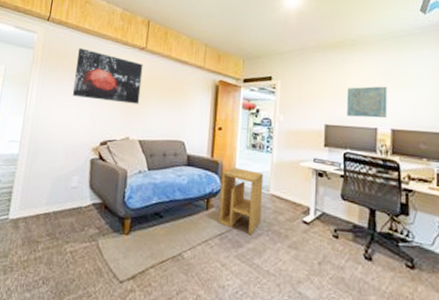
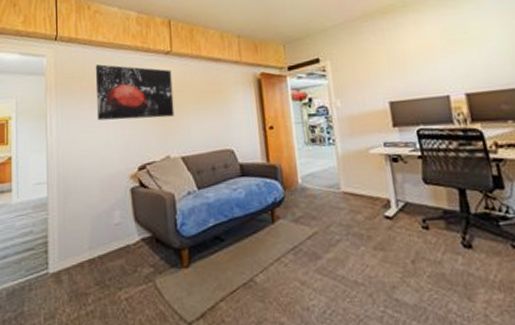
side table: present [219,167,264,235] -> none [282,168,337,244]
wall art: present [347,86,387,118] -> none [406,46,458,88]

